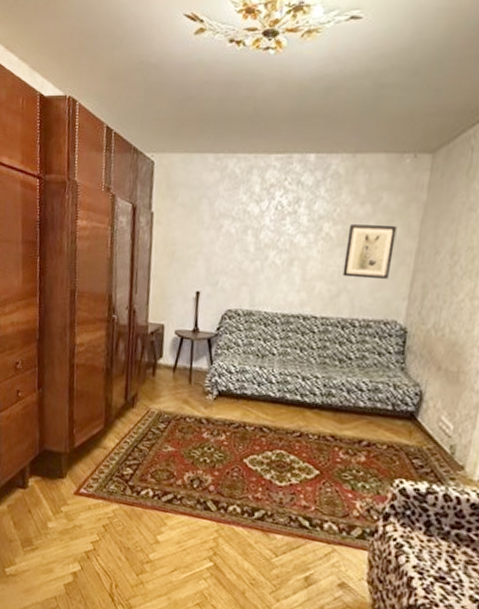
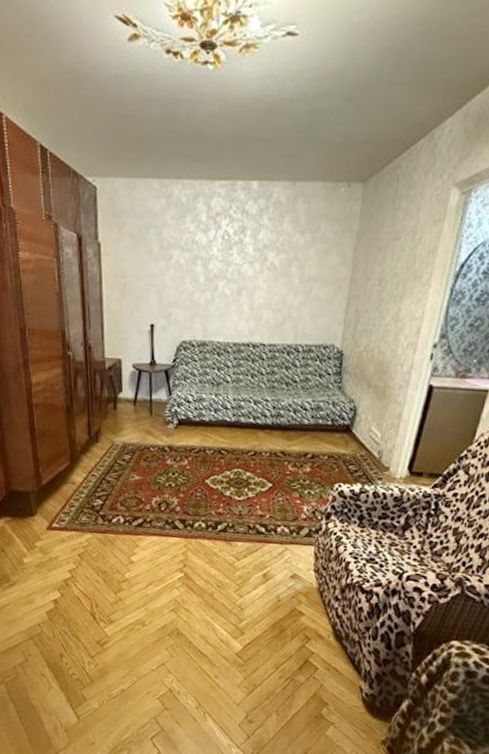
wall art: present [342,224,397,280] -> none [286,253,334,307]

